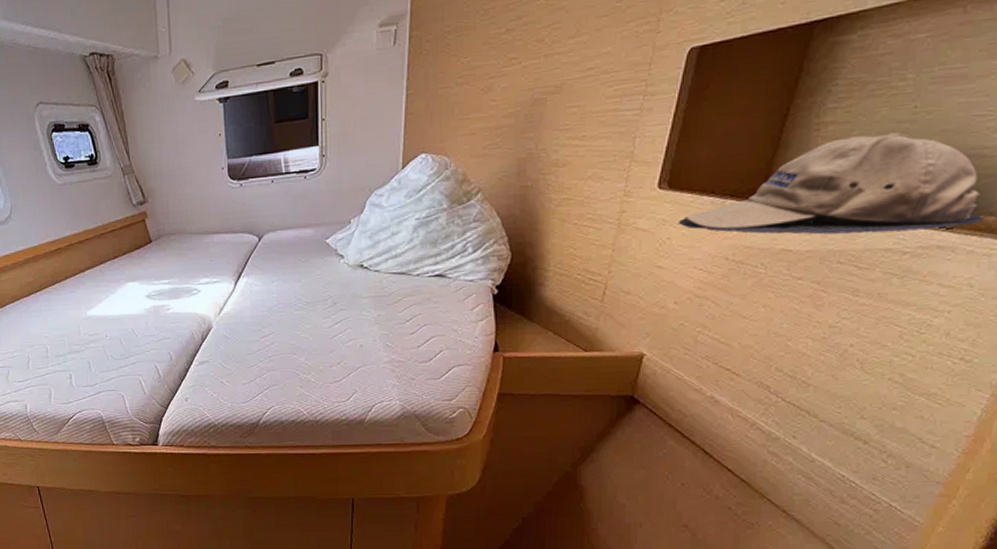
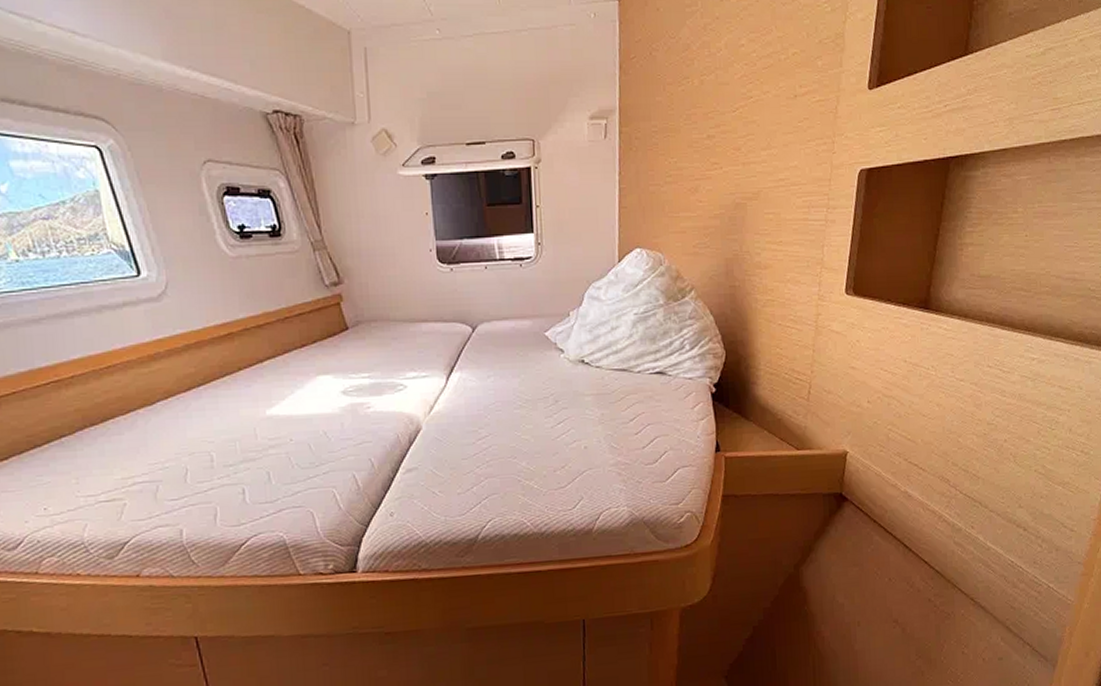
baseball cap: present [677,132,985,235] -> none [864,255,1083,342]

